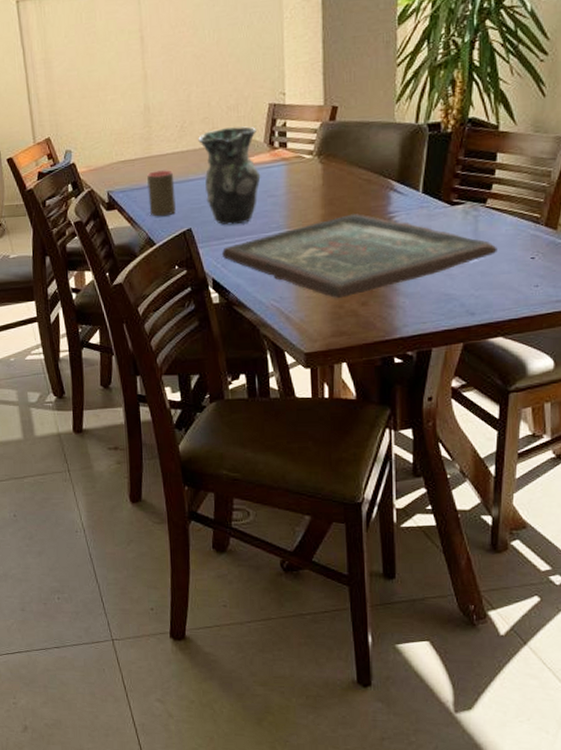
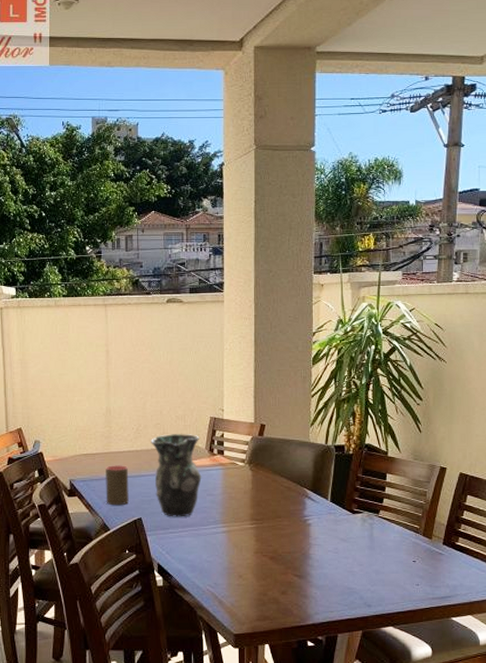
board game: present [222,214,497,299] -> none [167,515,388,588]

